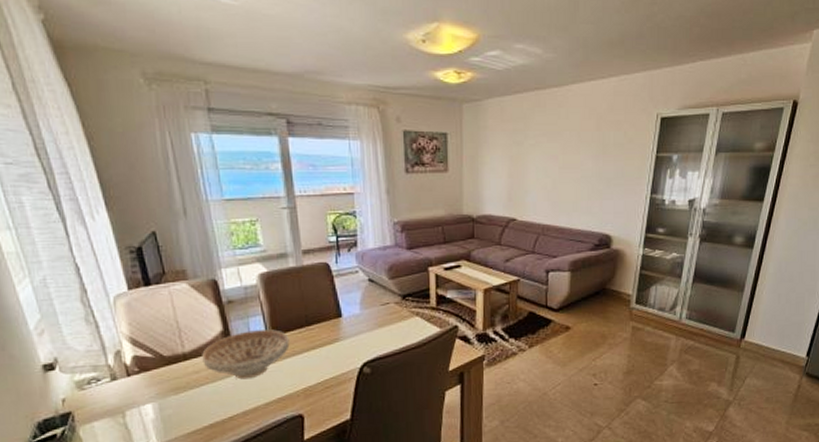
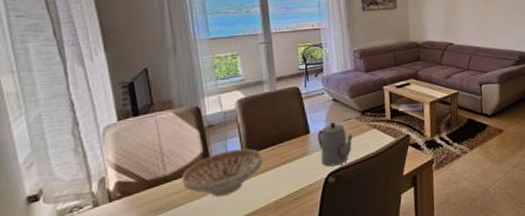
teapot: none [351,306,391,356] -> present [318,122,353,167]

